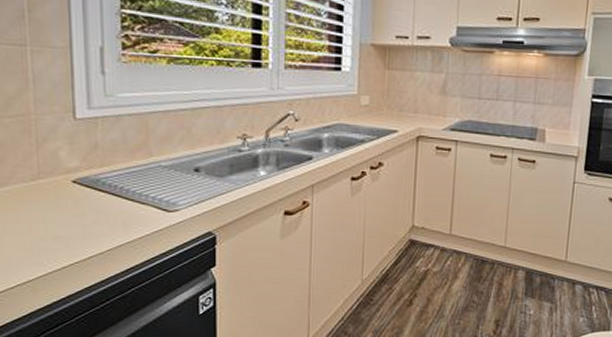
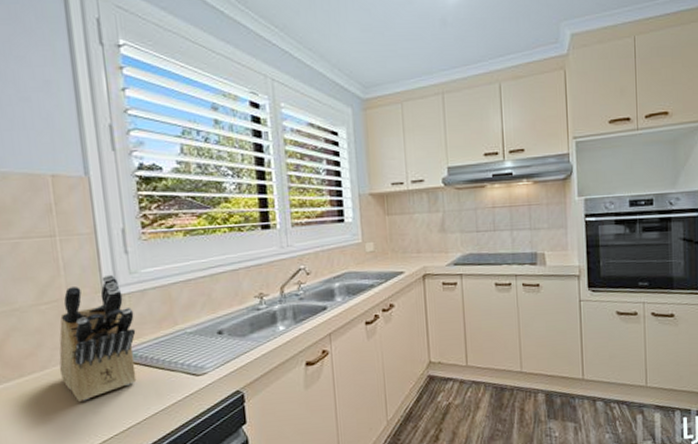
knife block: none [20,94,107,224] -> present [59,274,137,401]

